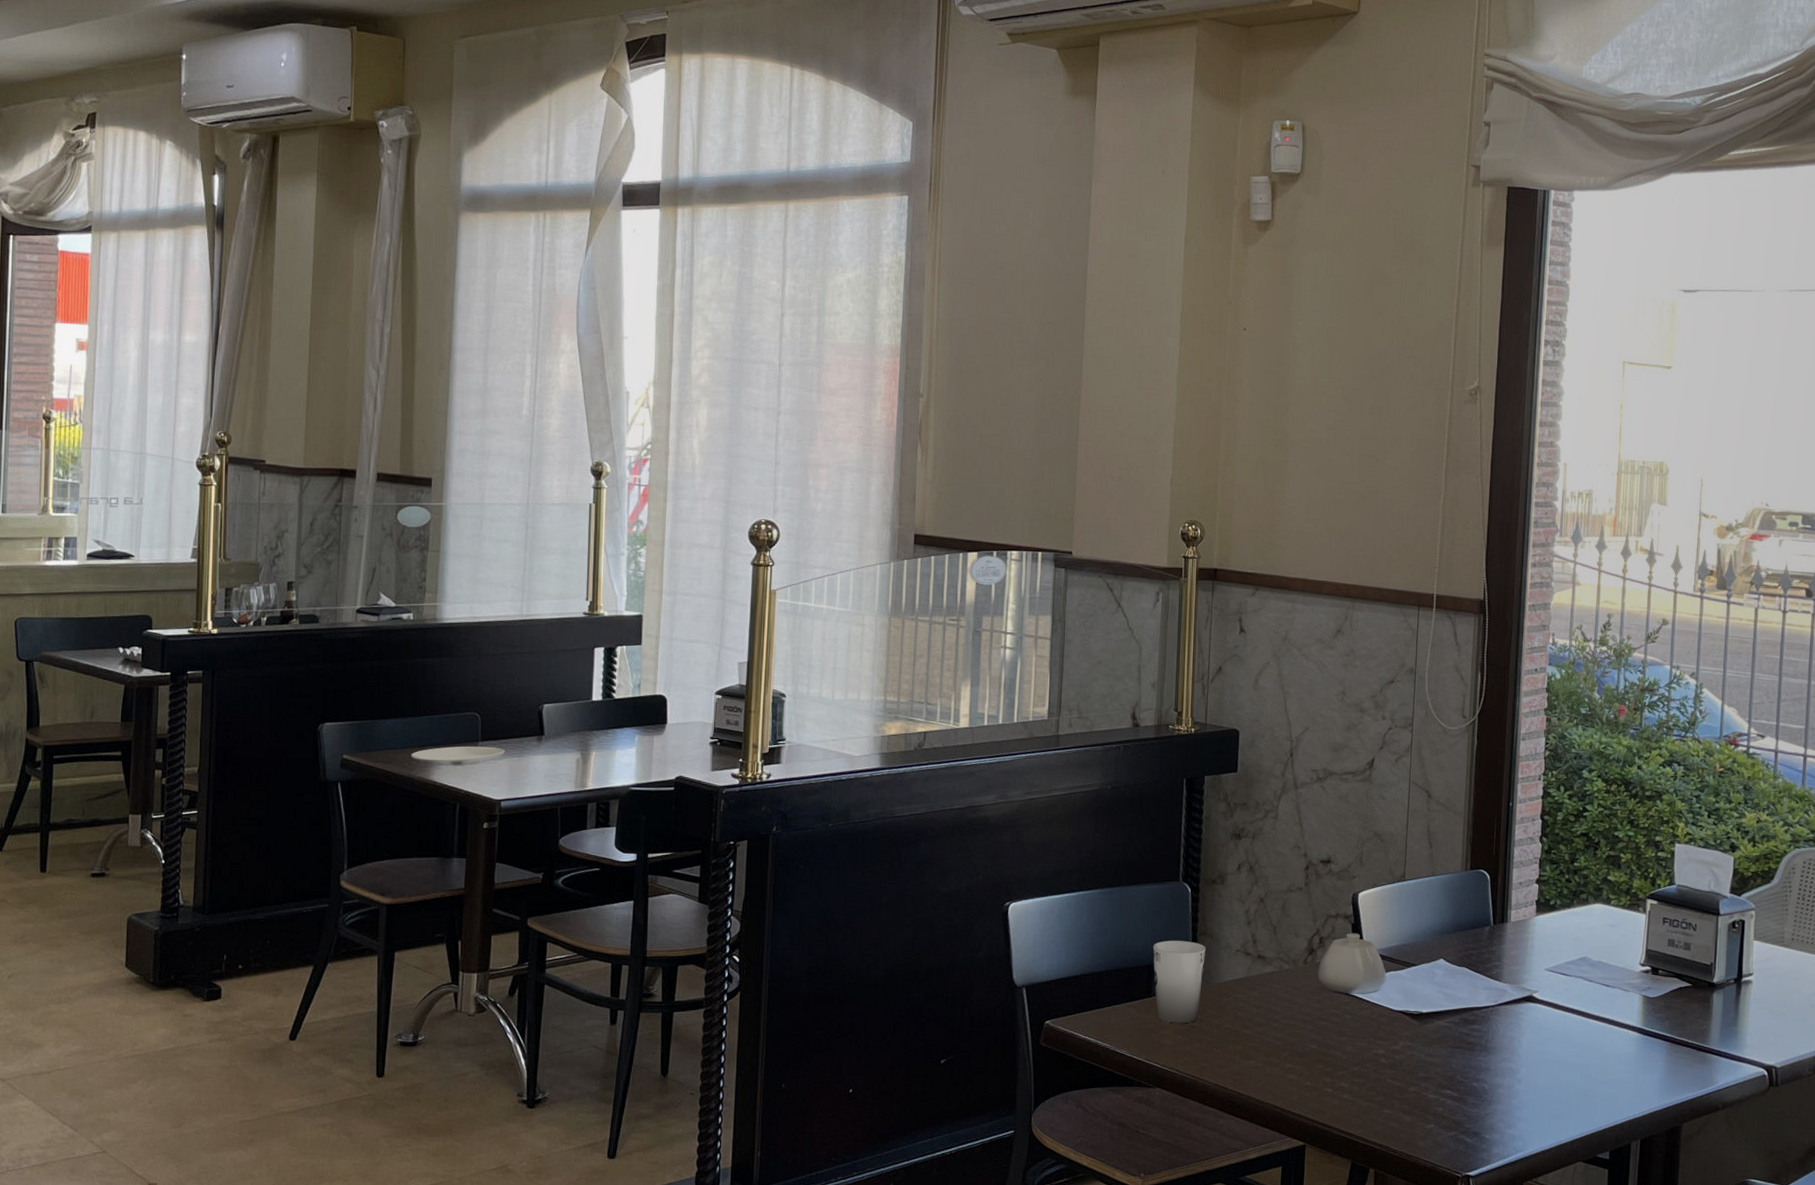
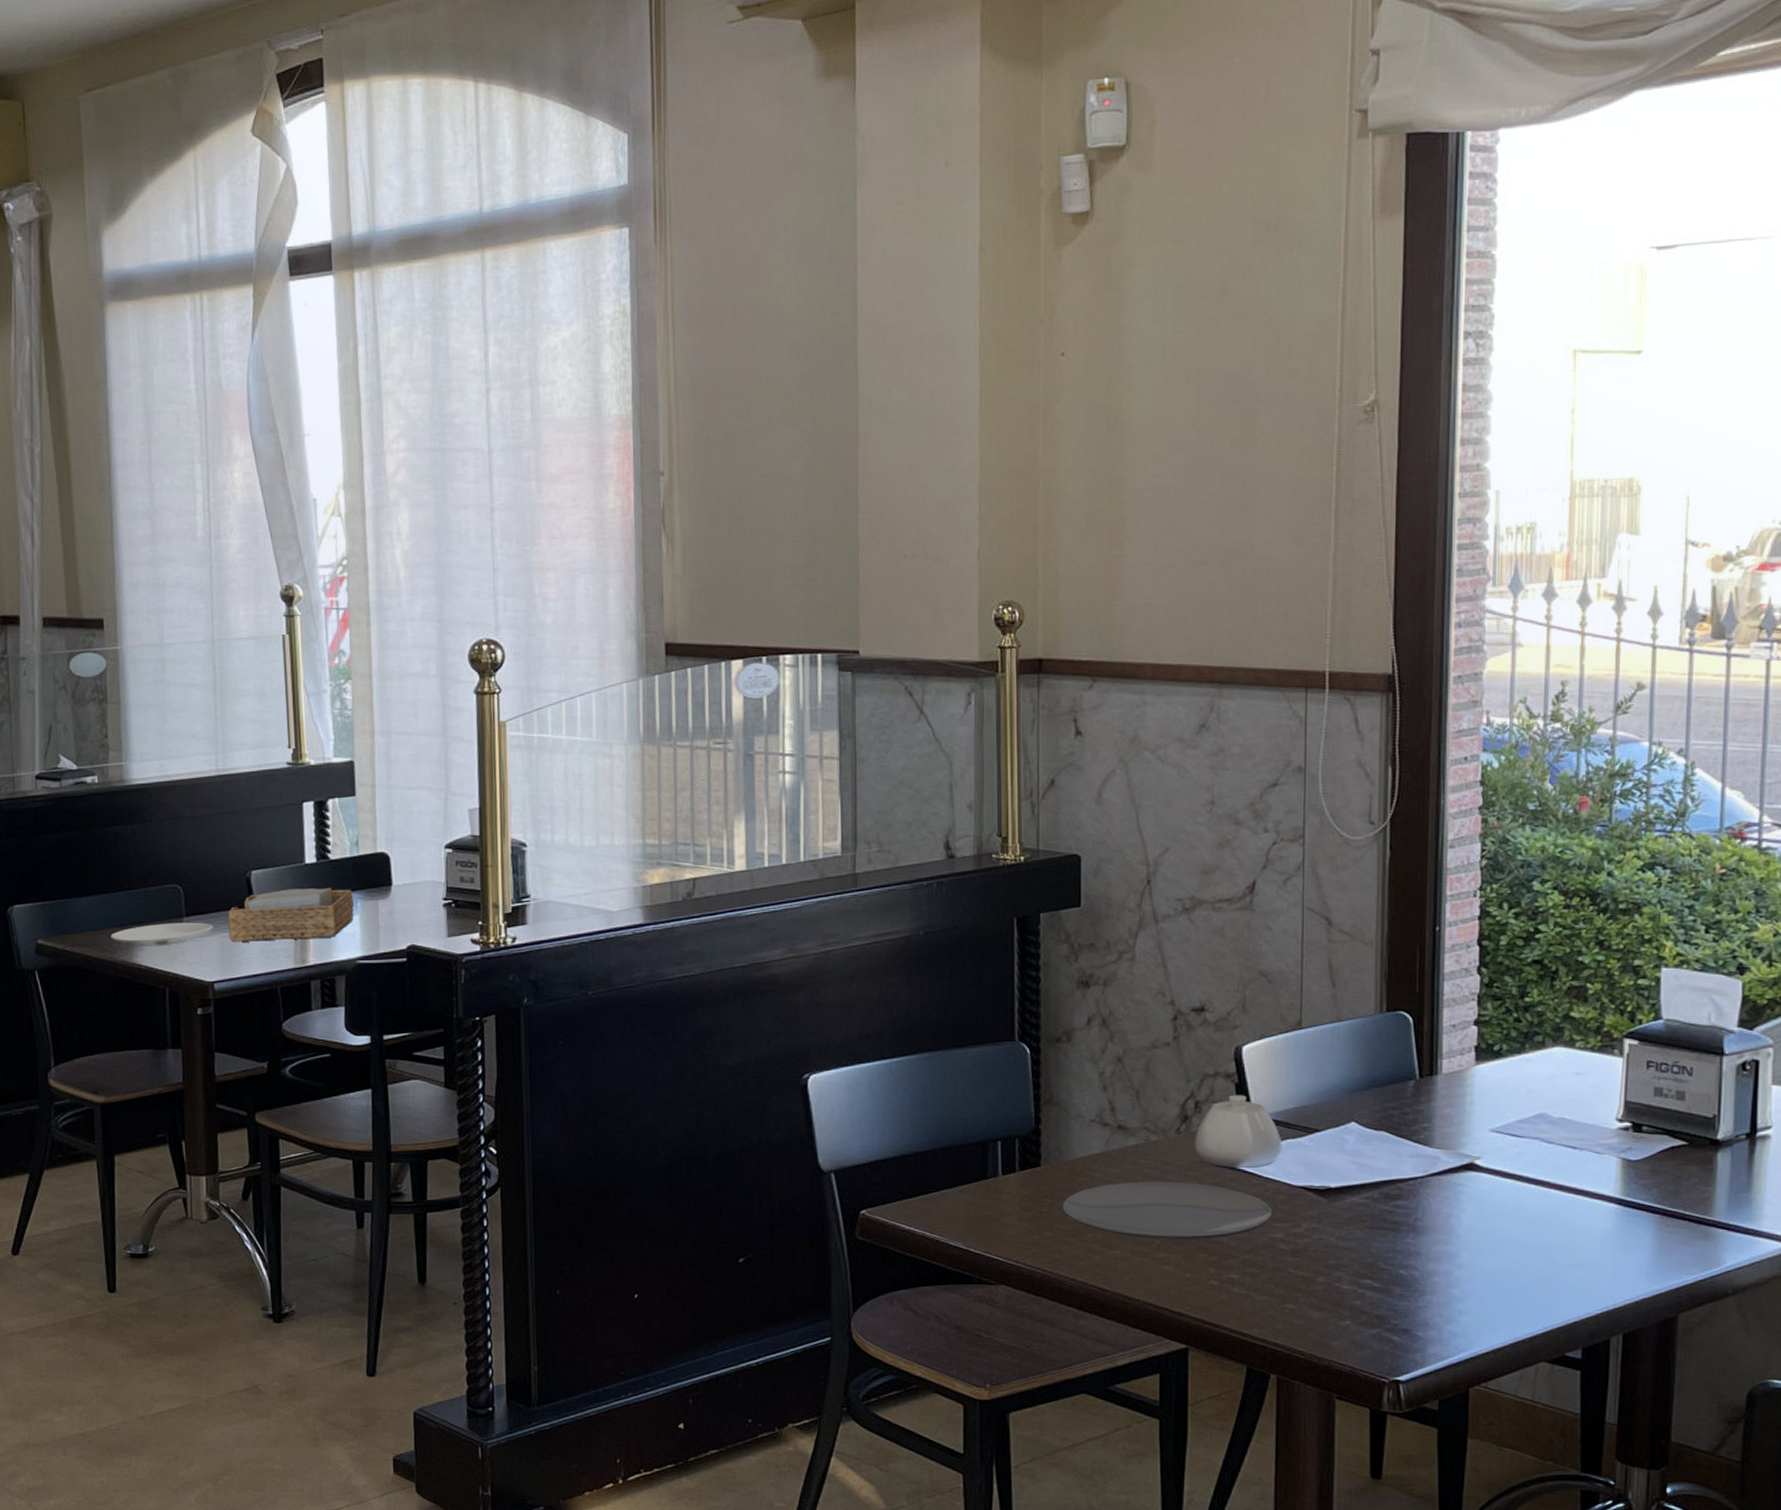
napkin holder: none [518,722,632,767] -> present [228,888,354,942]
cup: present [1152,940,1206,1024] -> none [986,1111,1052,1209]
plate: none [1210,1003,1377,1053] -> present [1062,1181,1272,1239]

